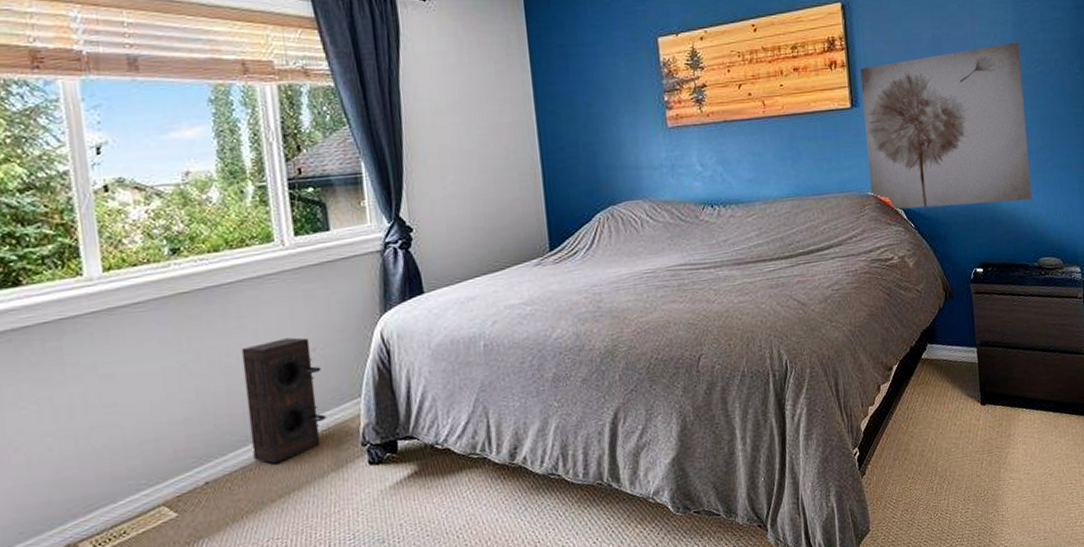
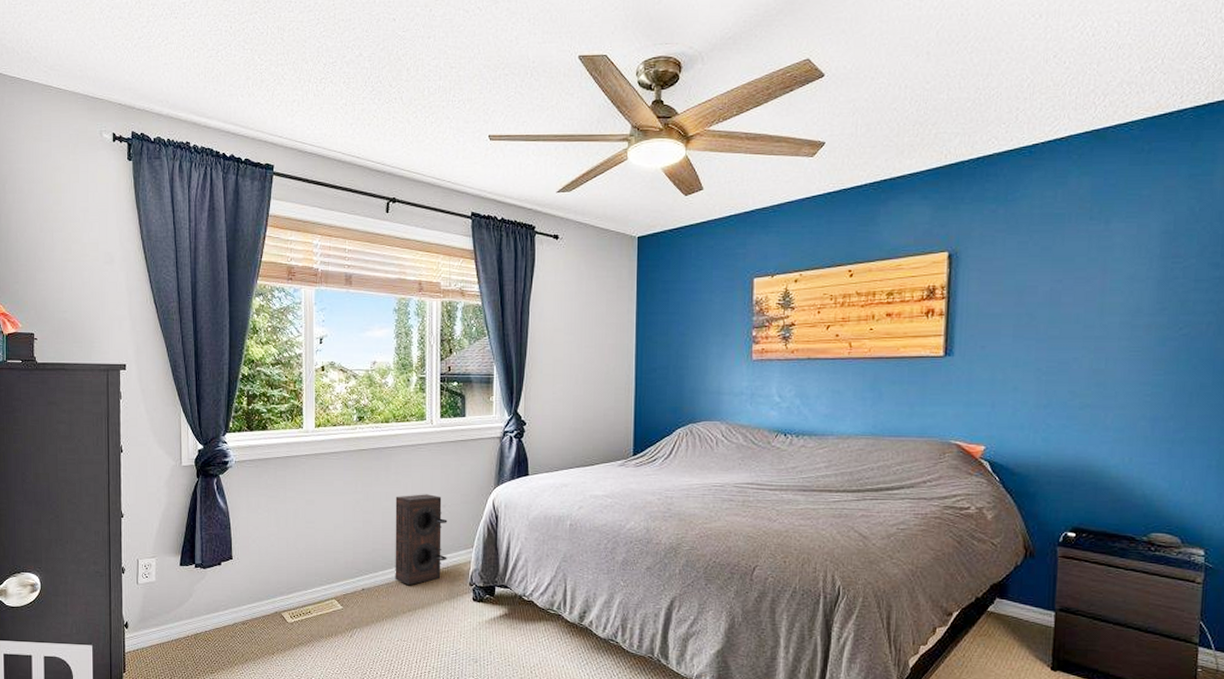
wall art: present [860,42,1032,210] -> none [954,301,1161,470]

